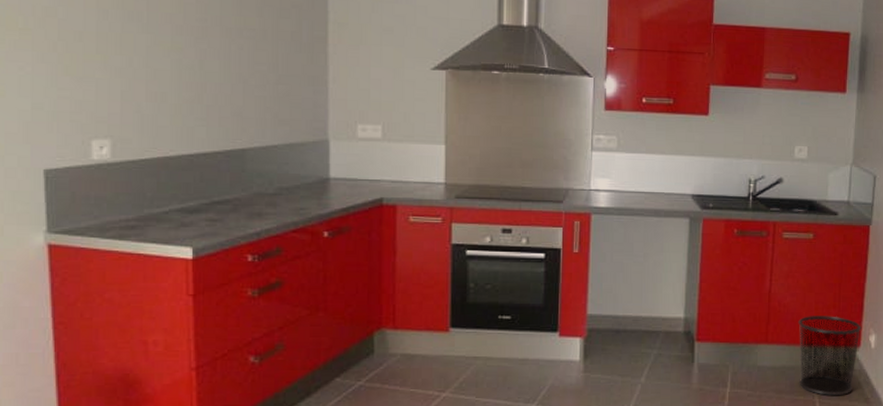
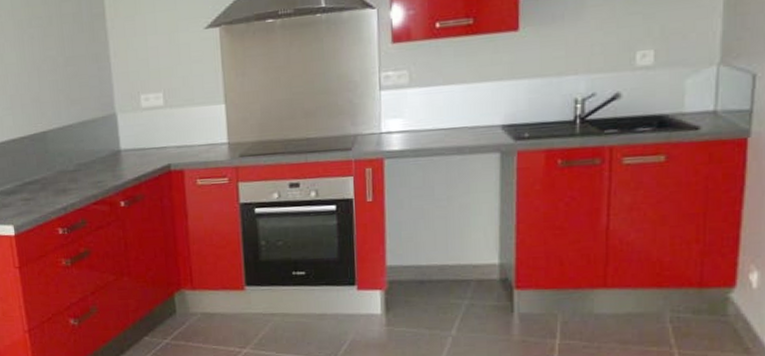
waste bin: present [798,316,862,395] -> none [647,252,738,346]

